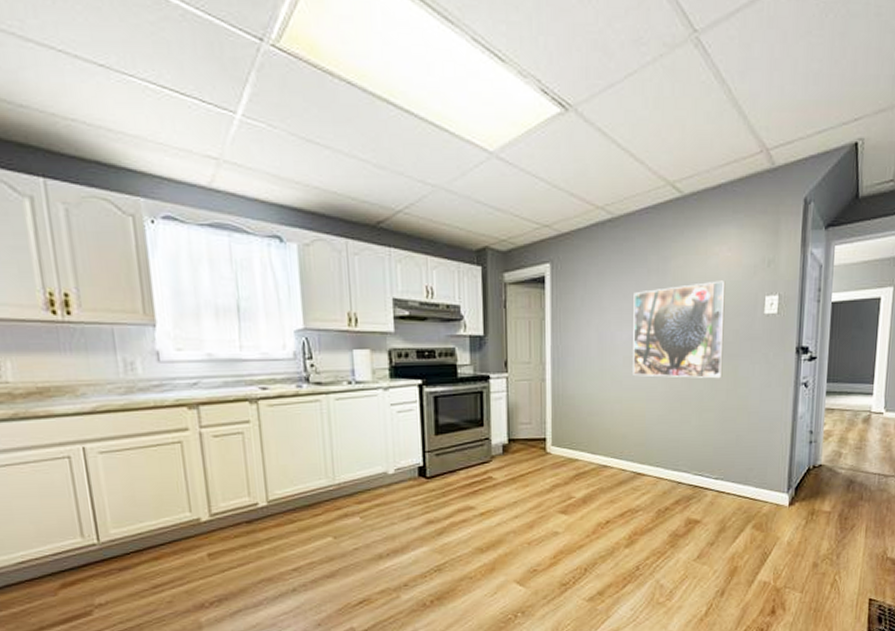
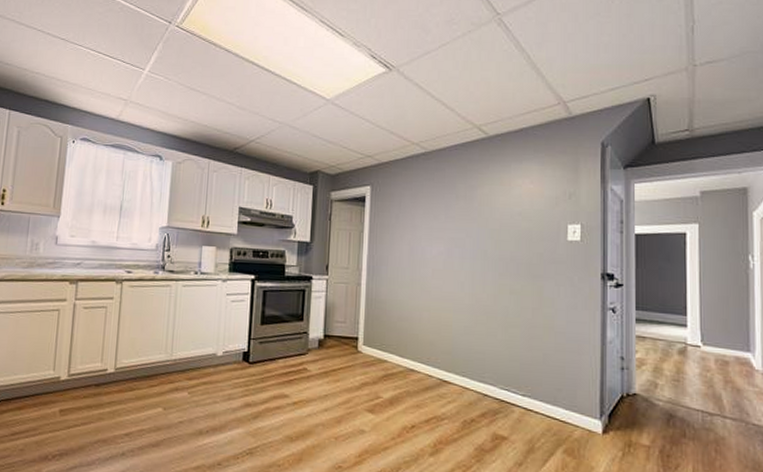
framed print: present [633,280,726,379] -> none [441,208,529,297]

